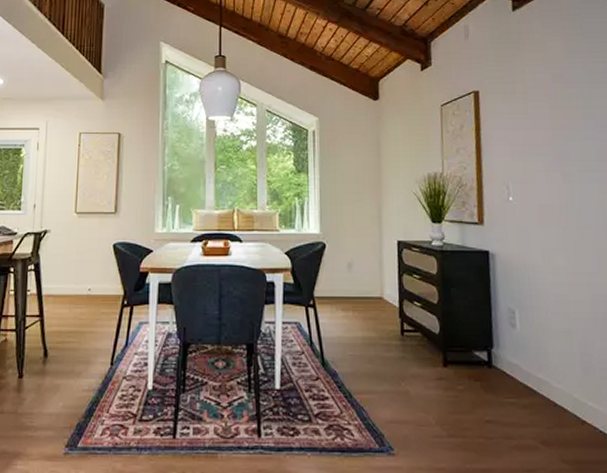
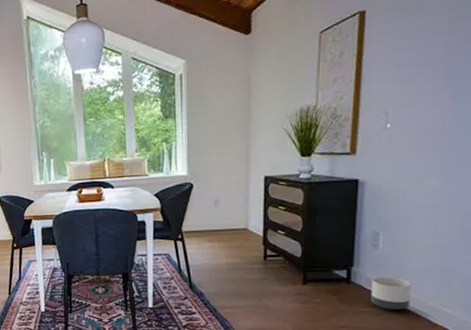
planter: none [513,361,556,403] -> present [370,276,411,311]

